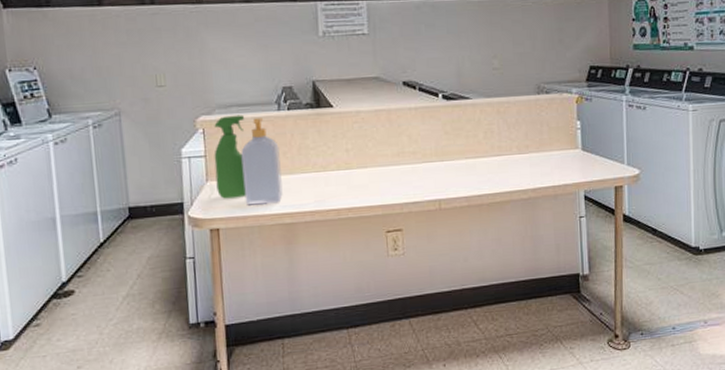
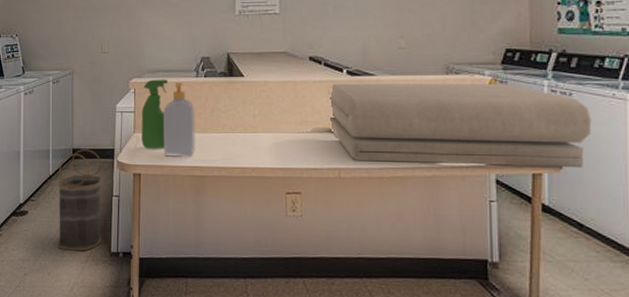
basket: none [112,206,176,330] -> present [58,149,102,251]
towel: none [424,101,662,190] -> present [327,83,592,168]

